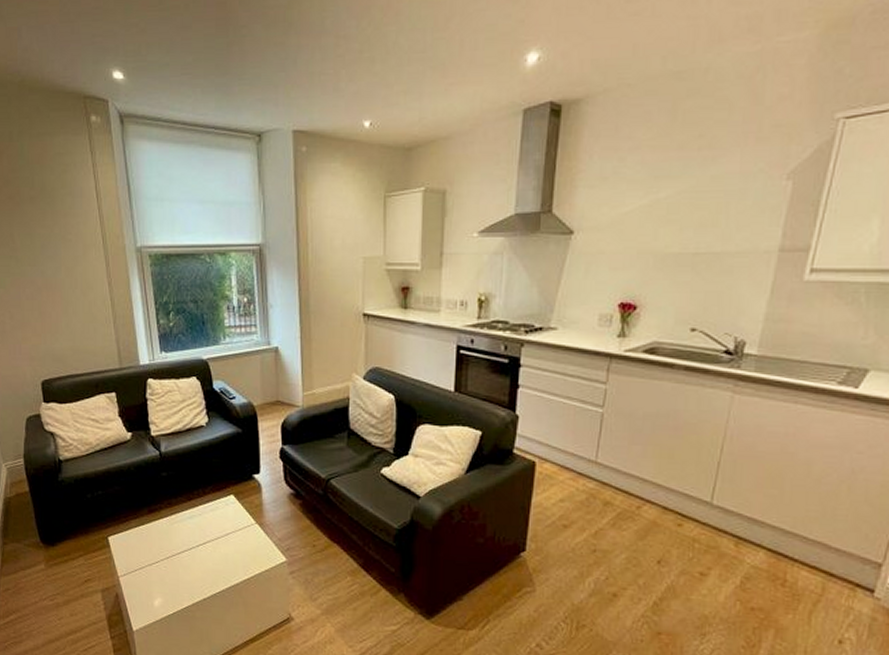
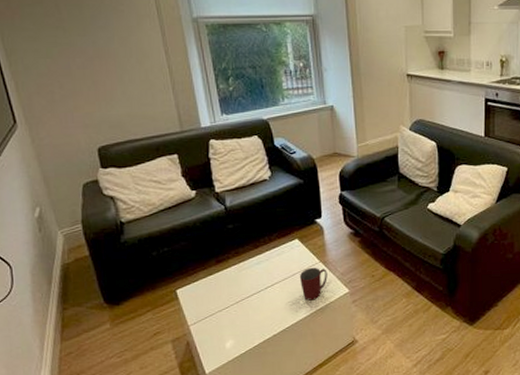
mug: none [234,528,263,566] -> present [300,267,328,301]

